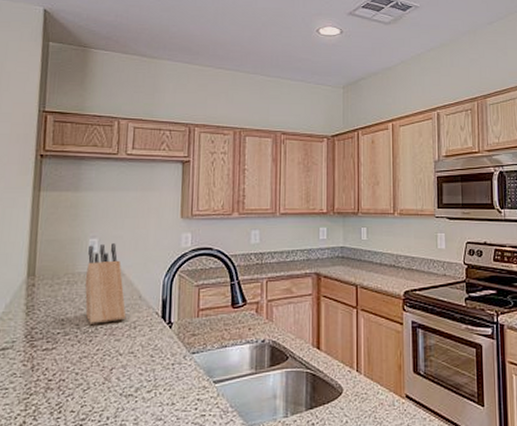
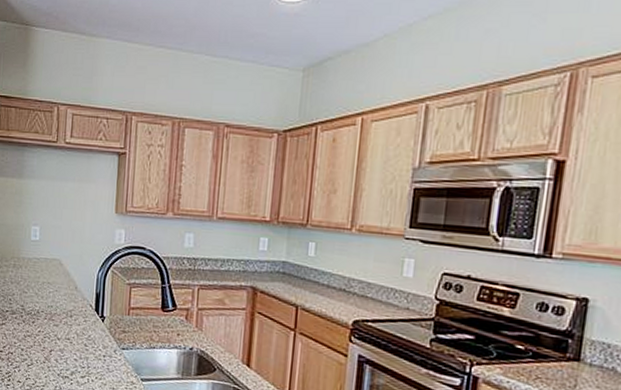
knife block: present [84,243,127,324] -> none [28,232,64,308]

